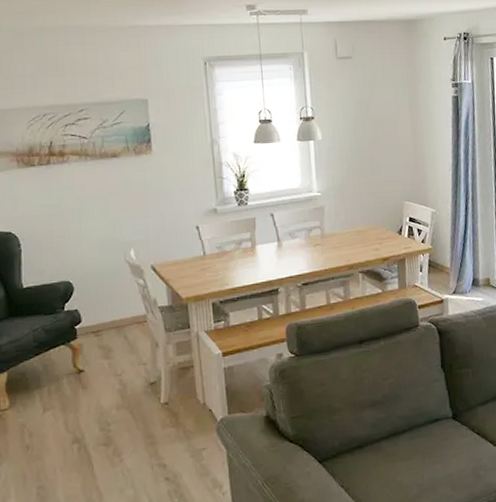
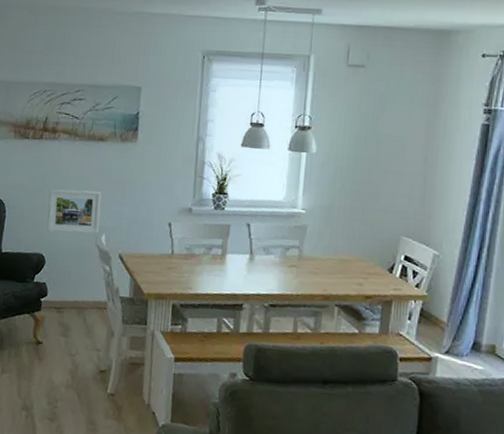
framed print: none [67,207,126,258] -> present [46,189,102,234]

